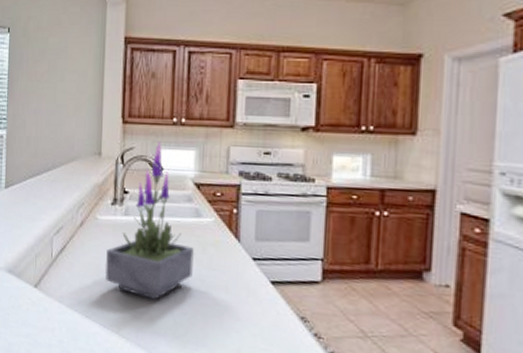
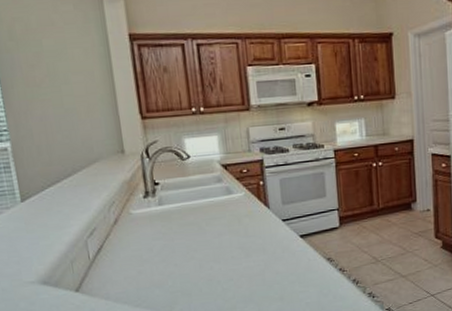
potted plant: present [105,141,194,300] -> none [146,132,233,275]

